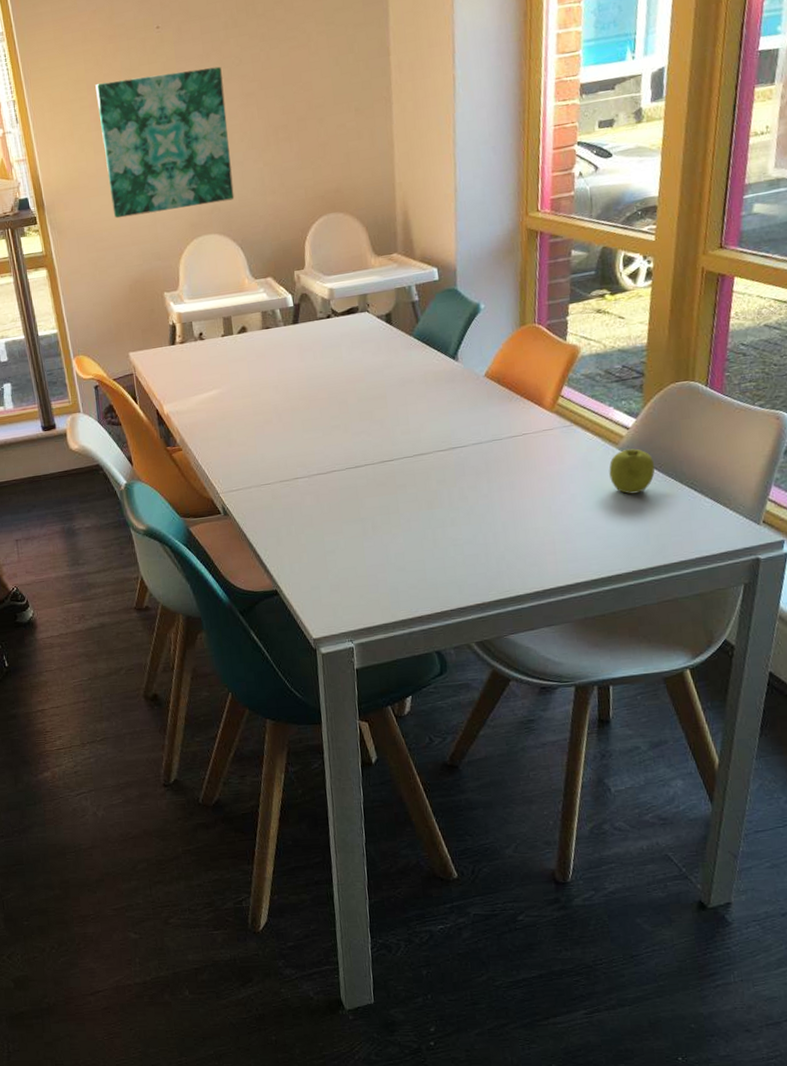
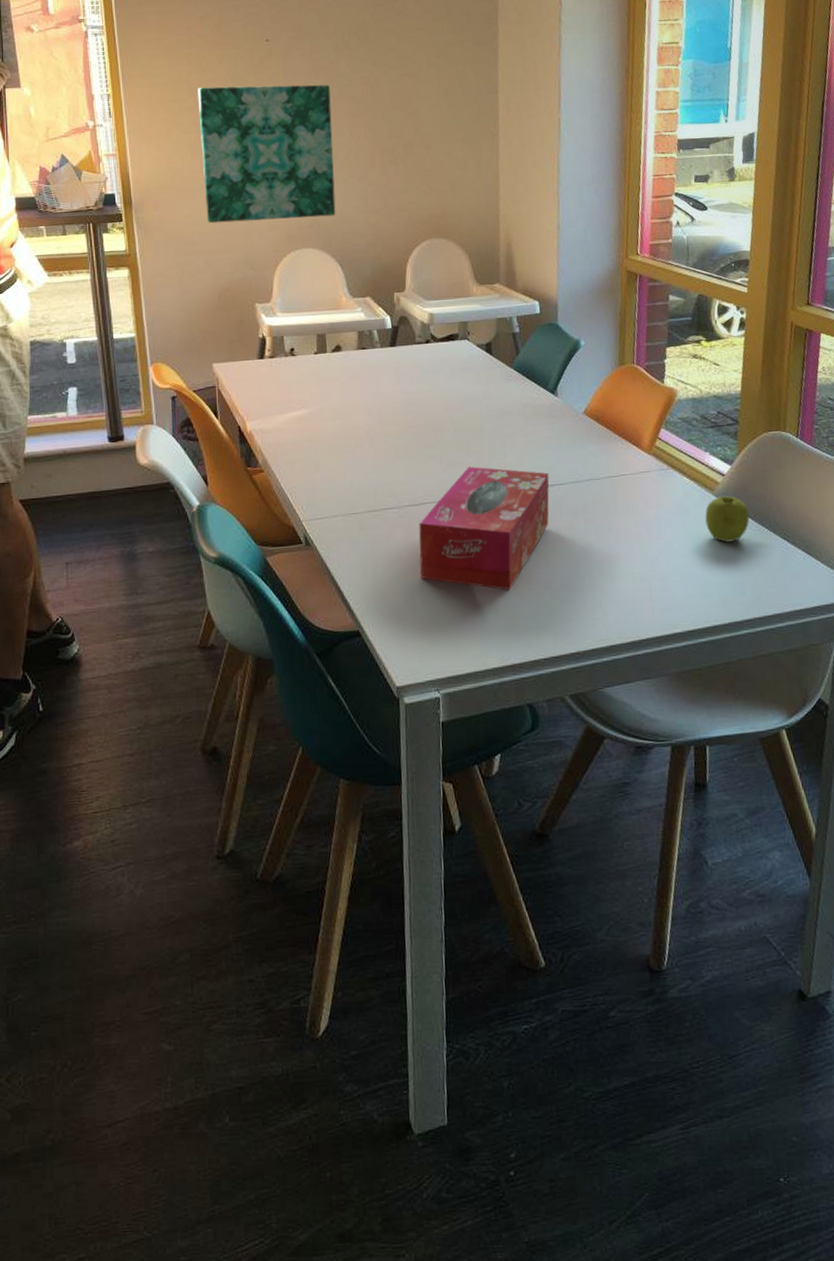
tissue box: none [327,434,453,549] -> present [419,466,550,590]

